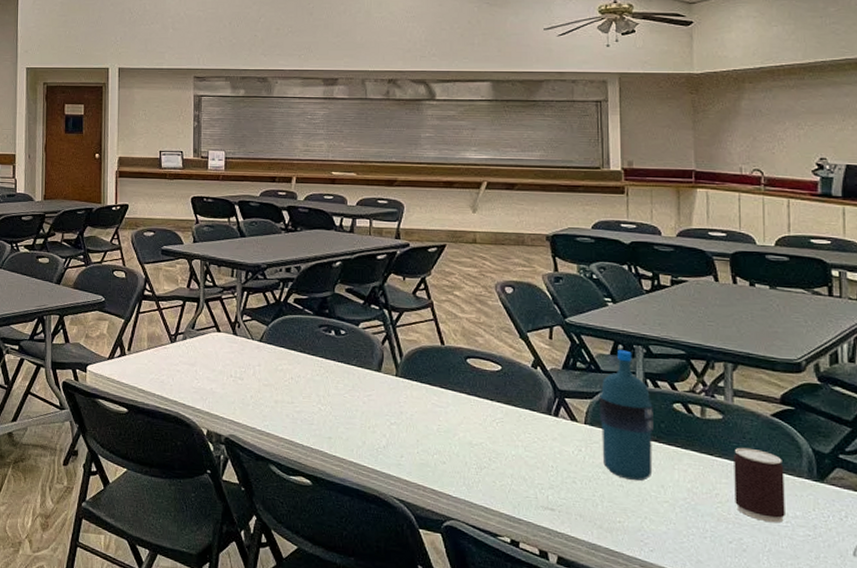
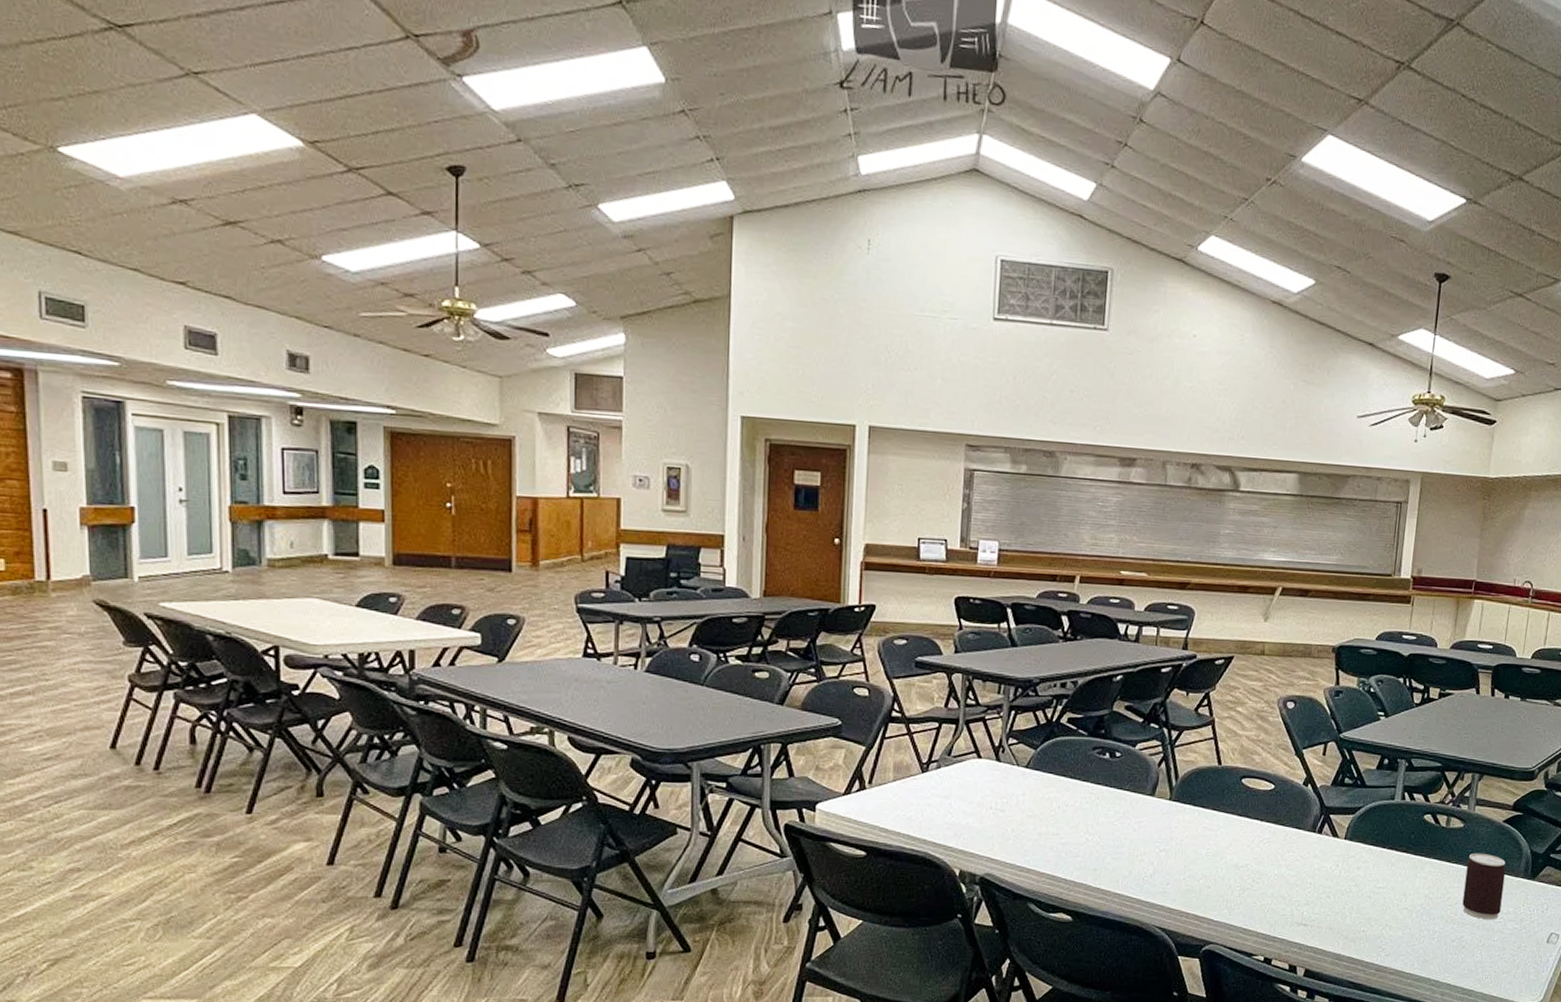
water bottle: present [600,350,653,481] -> none [1356,764,1407,891]

